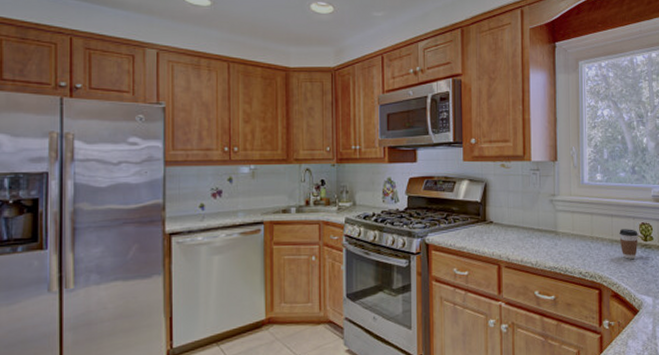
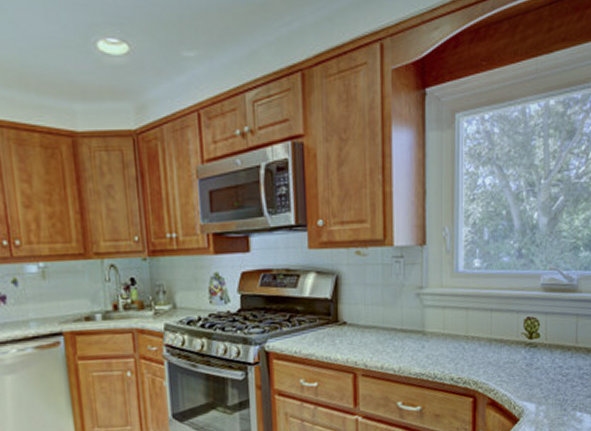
coffee cup: present [619,229,638,259] -> none [499,325,522,361]

